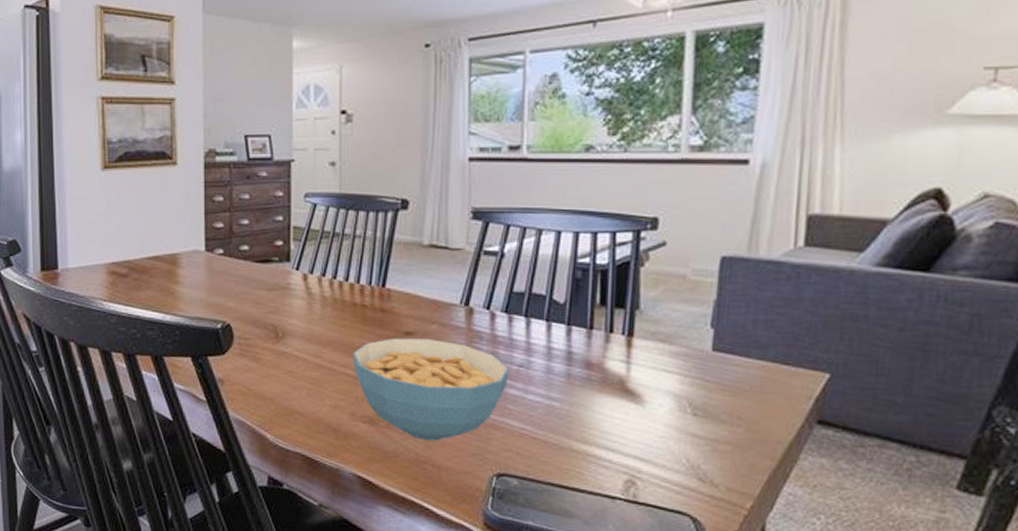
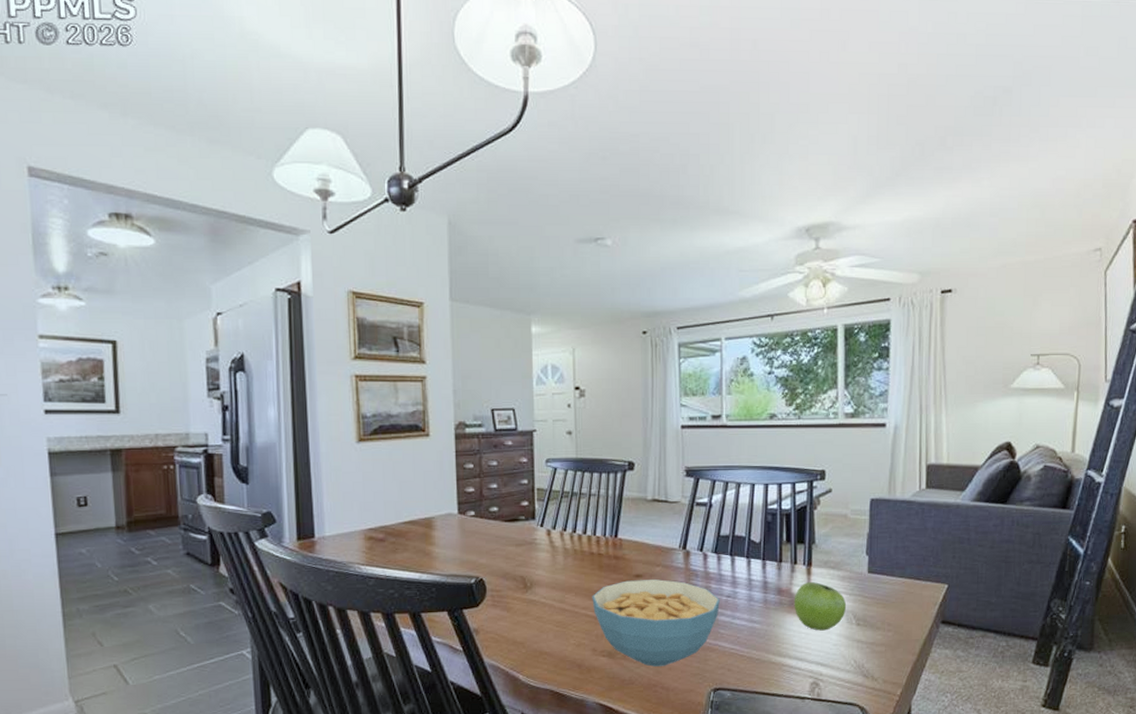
fruit: none [606,355,680,418] -> present [794,581,847,631]

